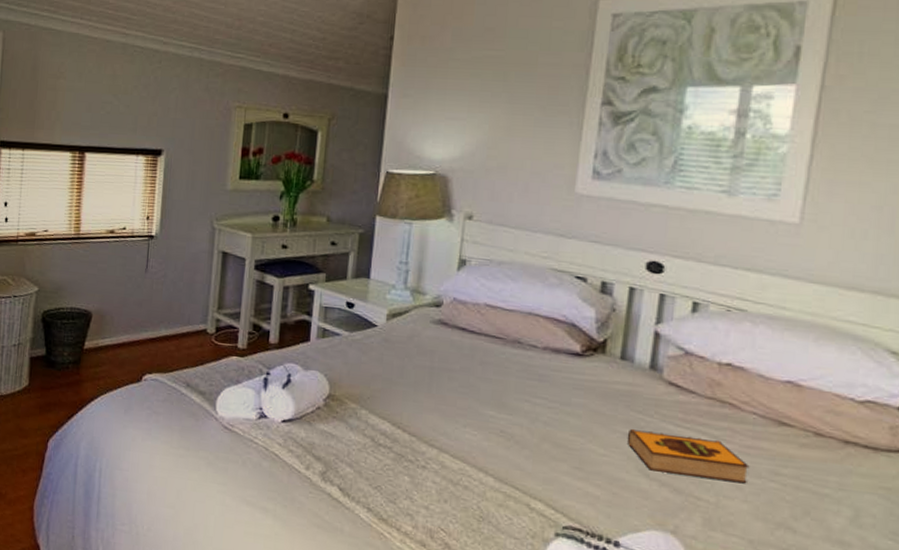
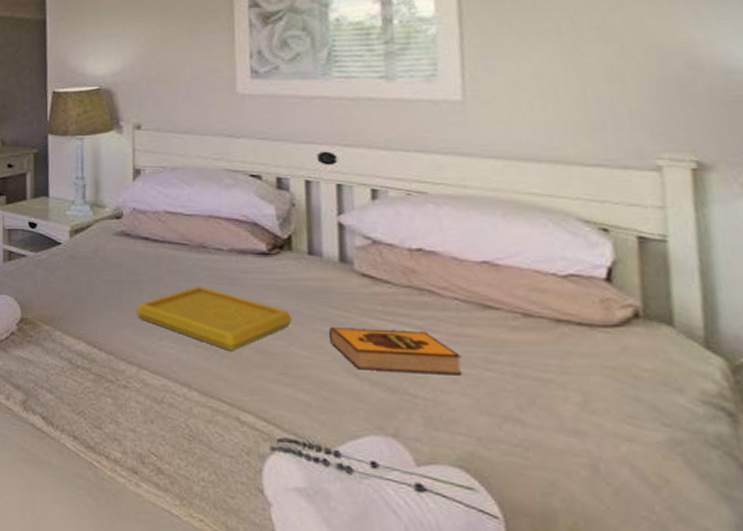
serving tray: none [443,378,595,443] -> present [136,285,293,351]

